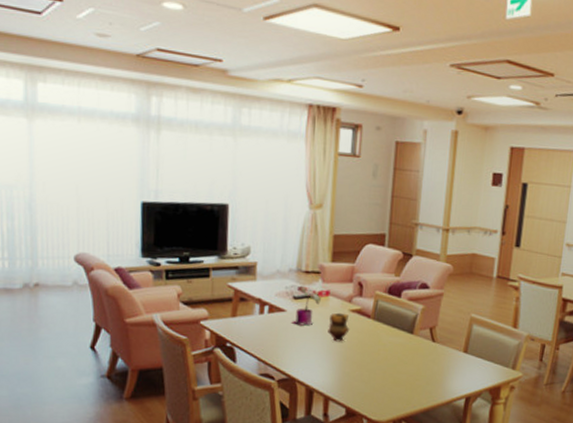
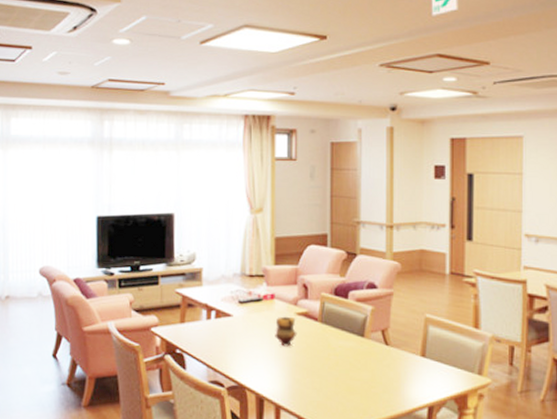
potted plant: present [291,285,321,326] -> none [238,289,266,331]

